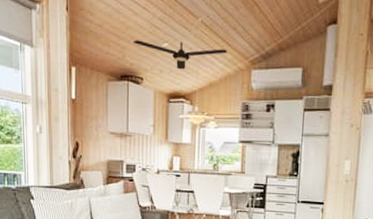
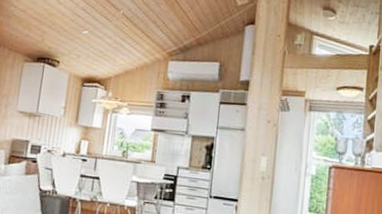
ceiling fan: present [133,40,228,70] -> none [53,26,146,56]

